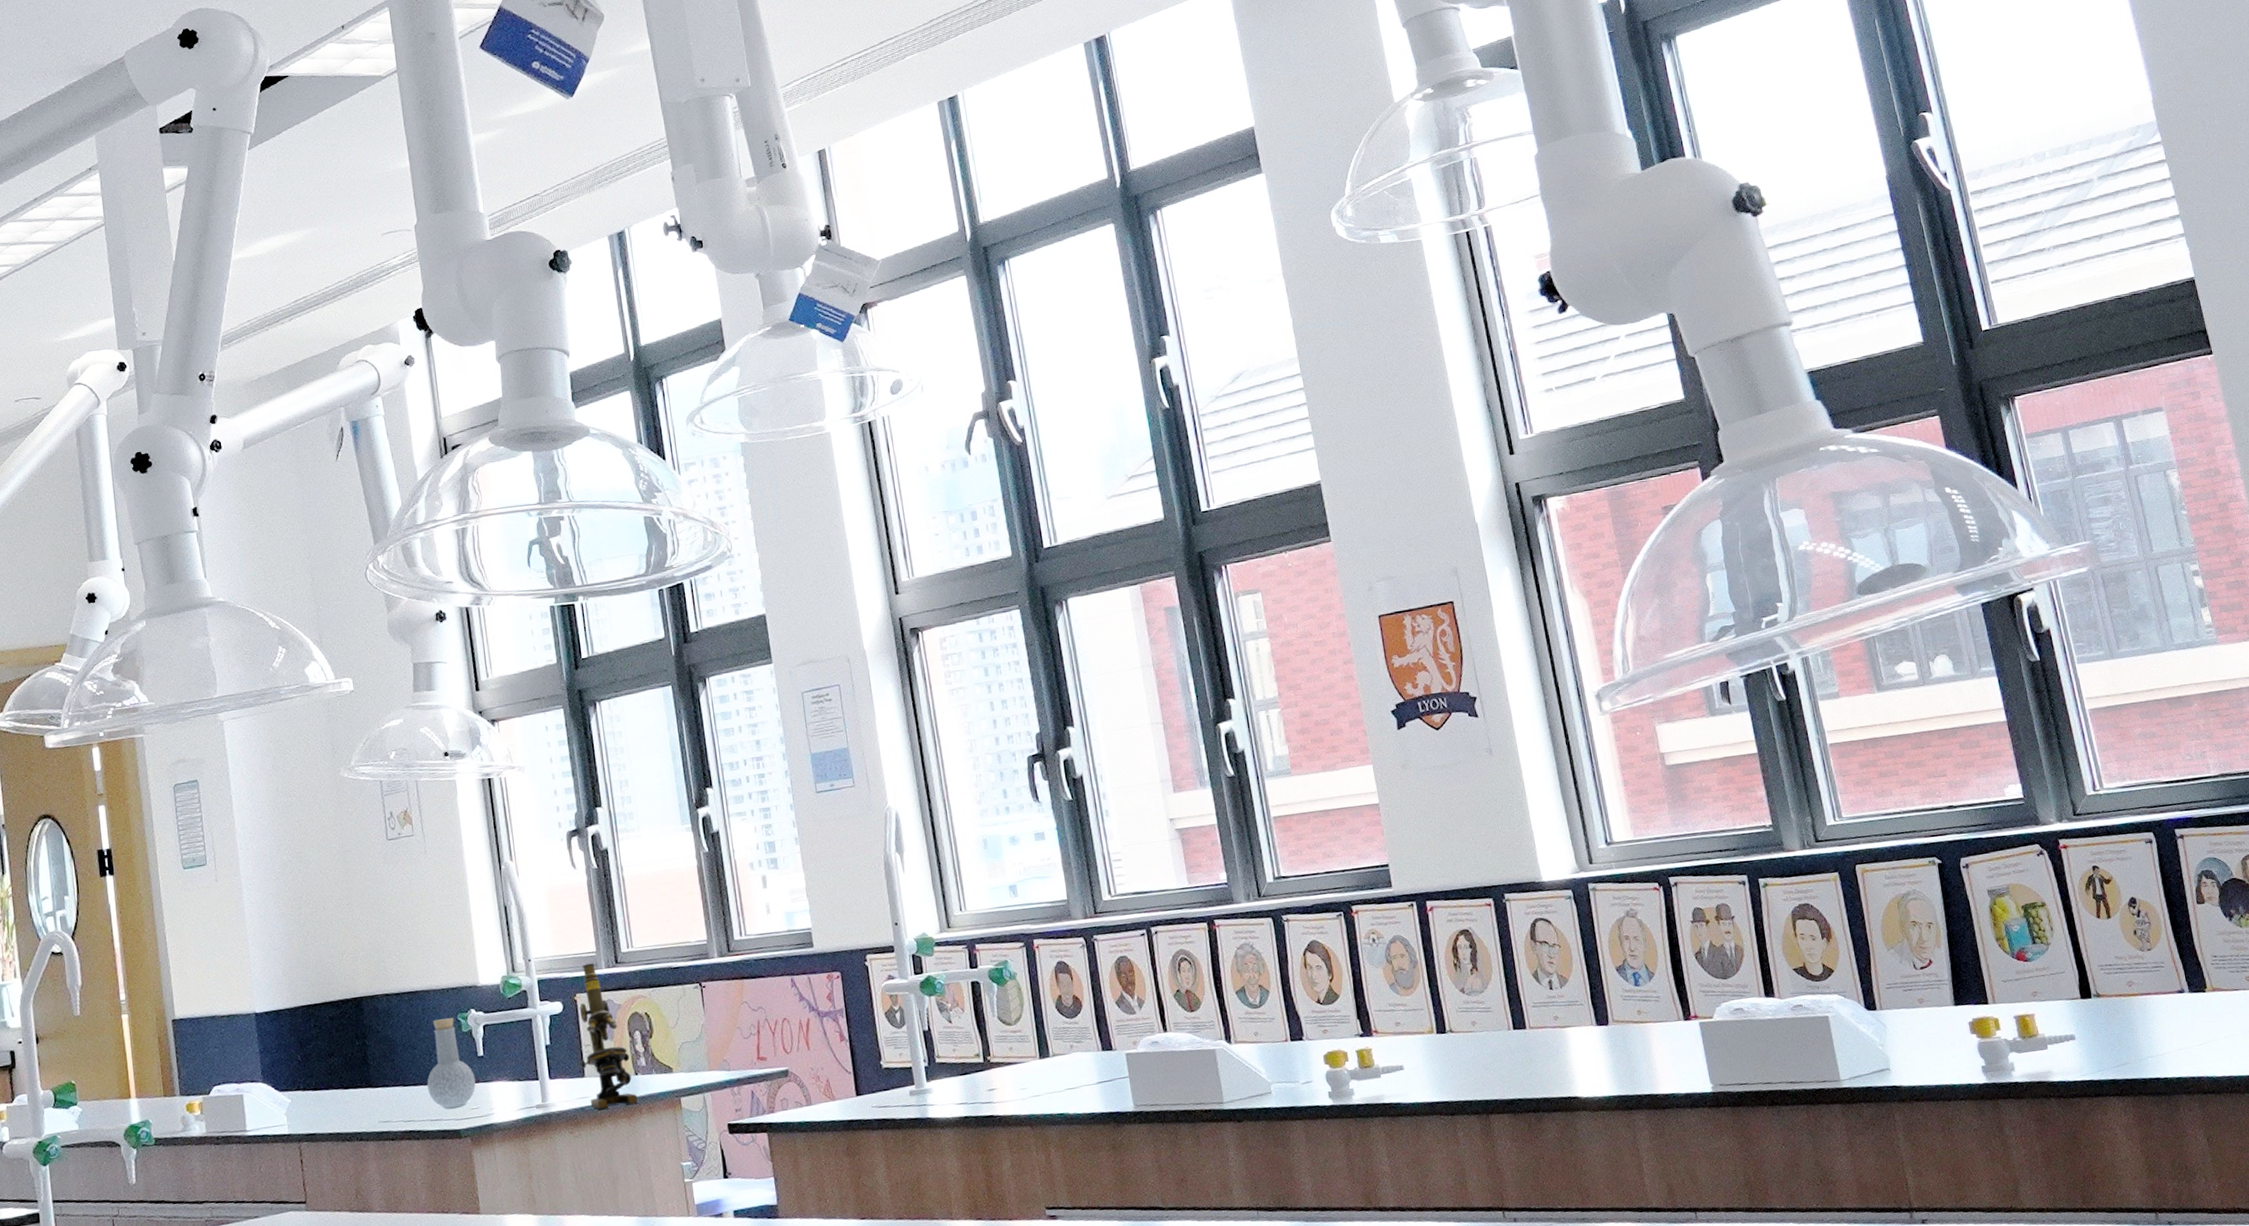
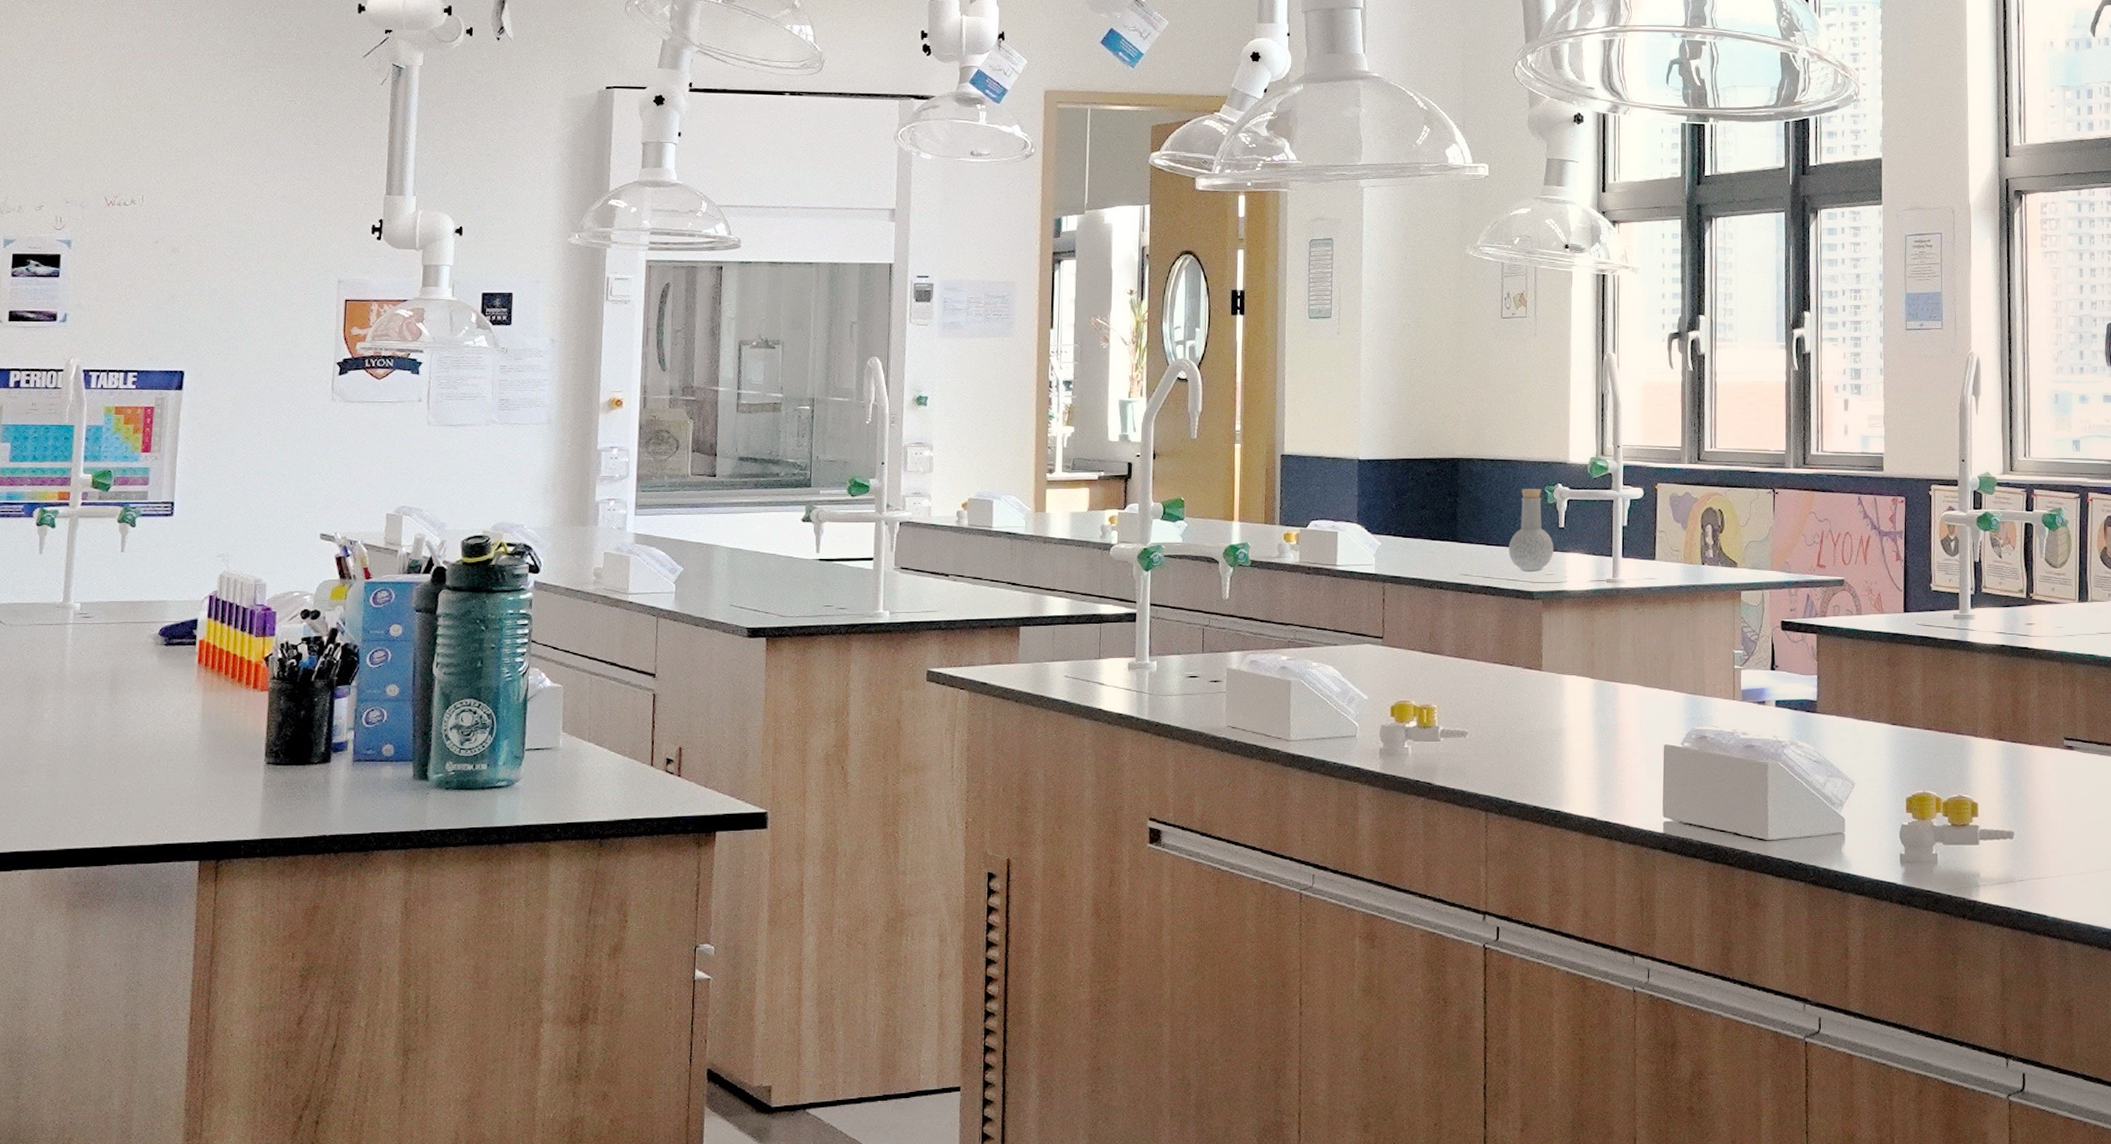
microscope: present [579,963,638,1110] -> none [1653,457,1701,591]

